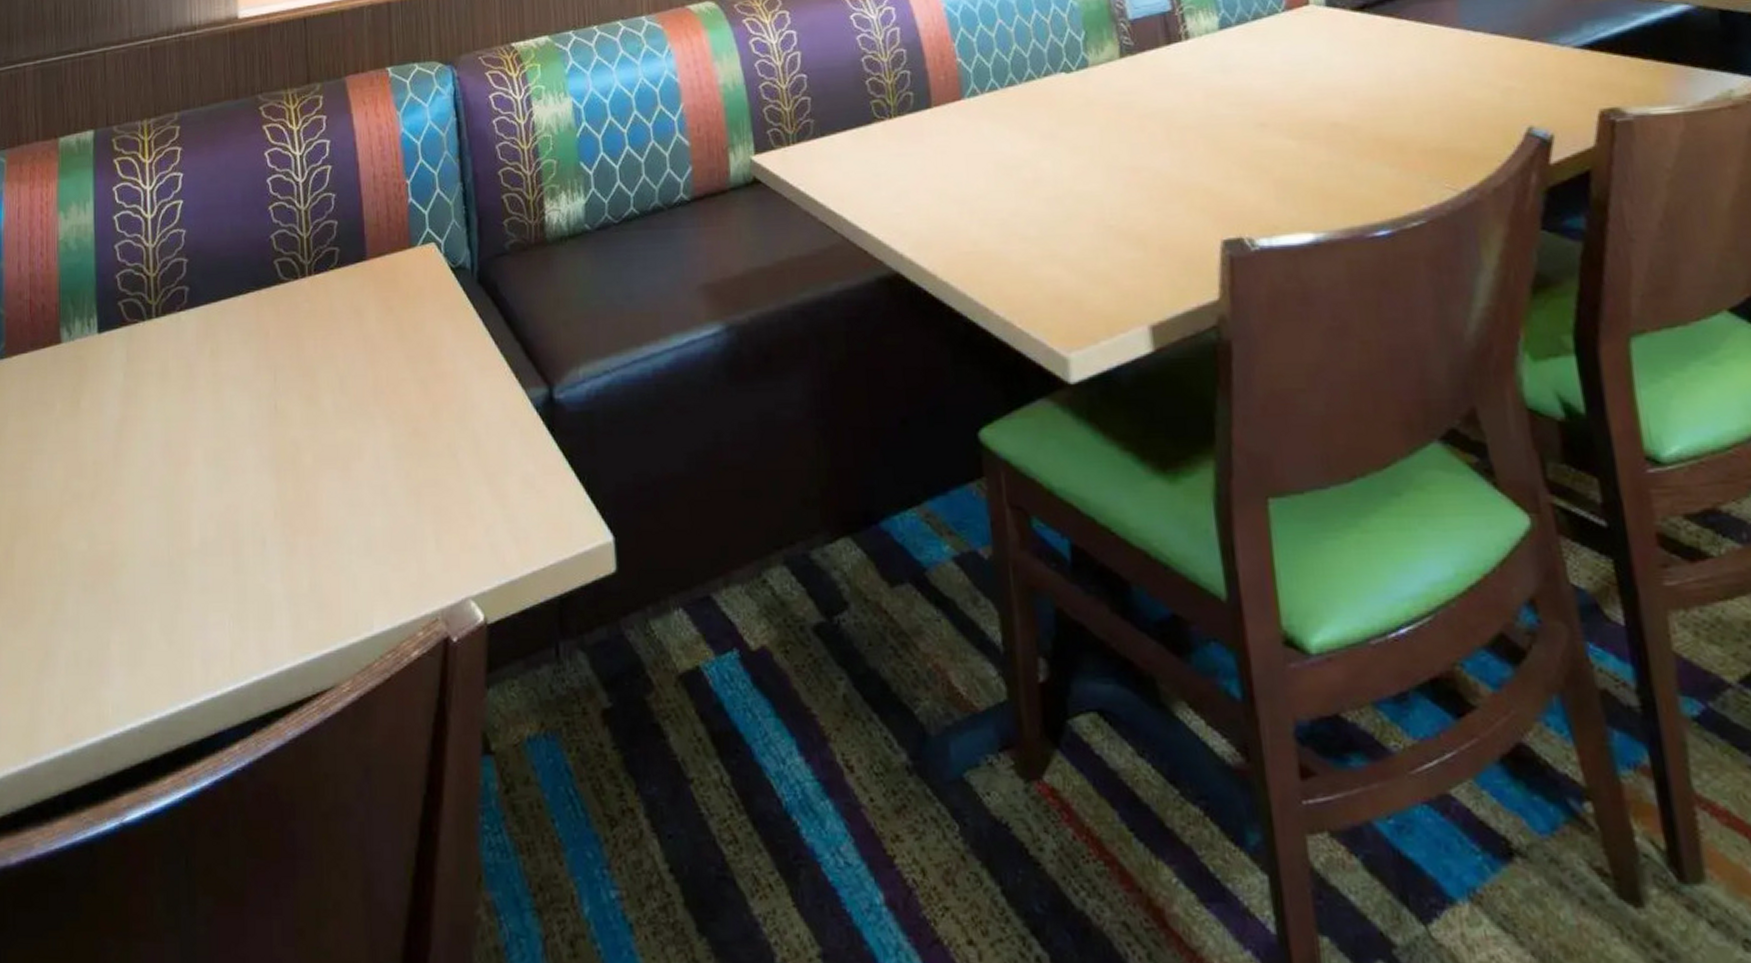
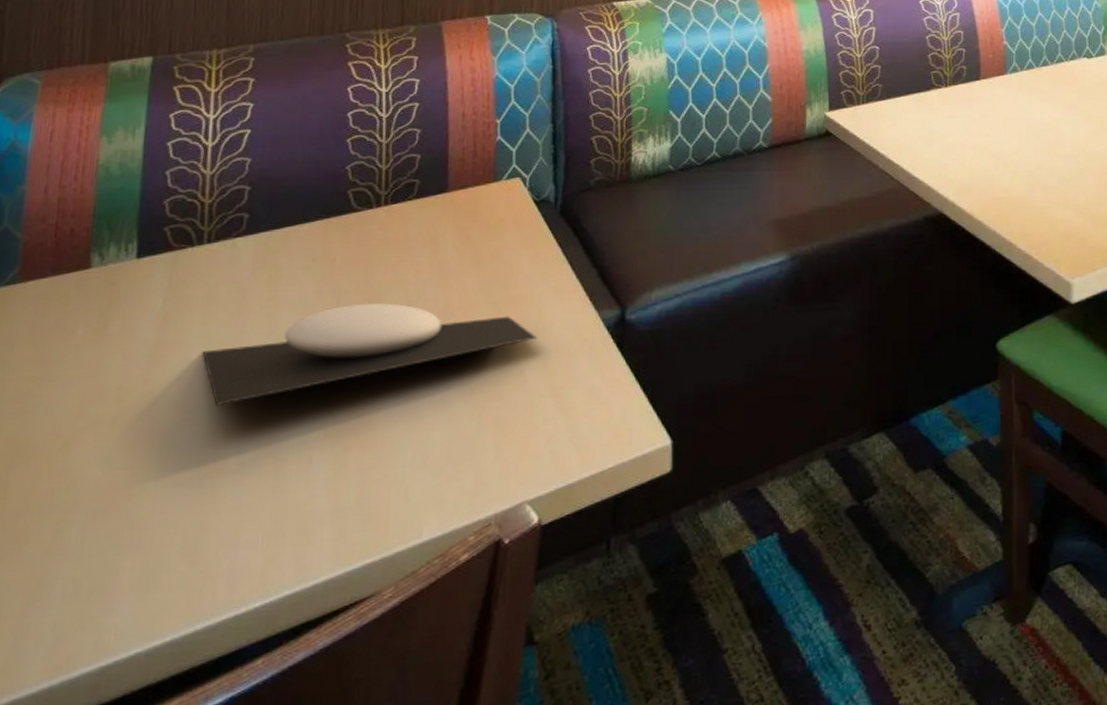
plate: none [161,379,466,483] -> present [202,303,537,405]

